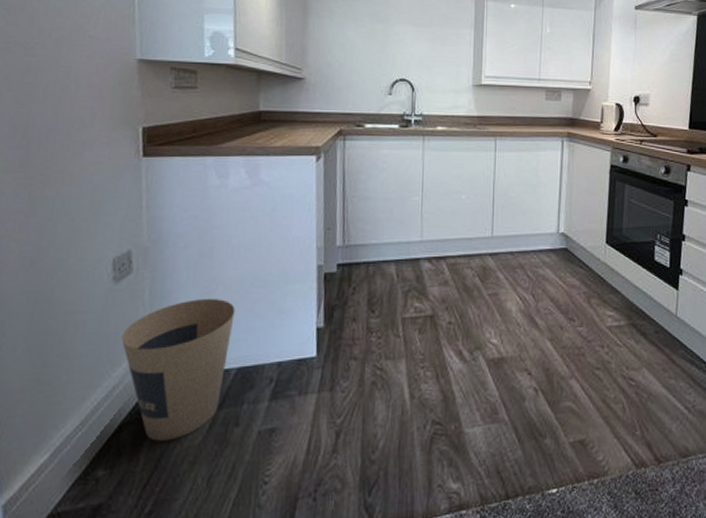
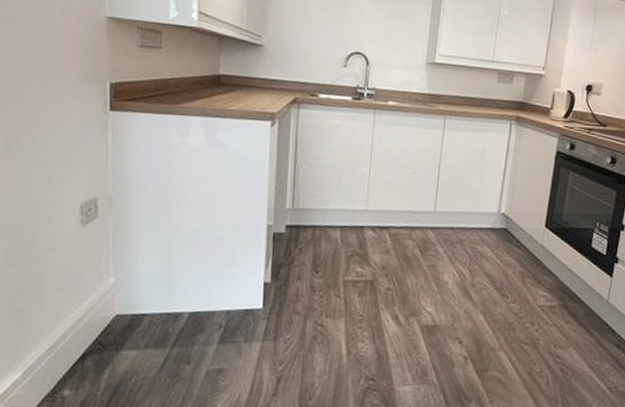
trash can: present [121,299,235,441] -> none [87,247,190,371]

